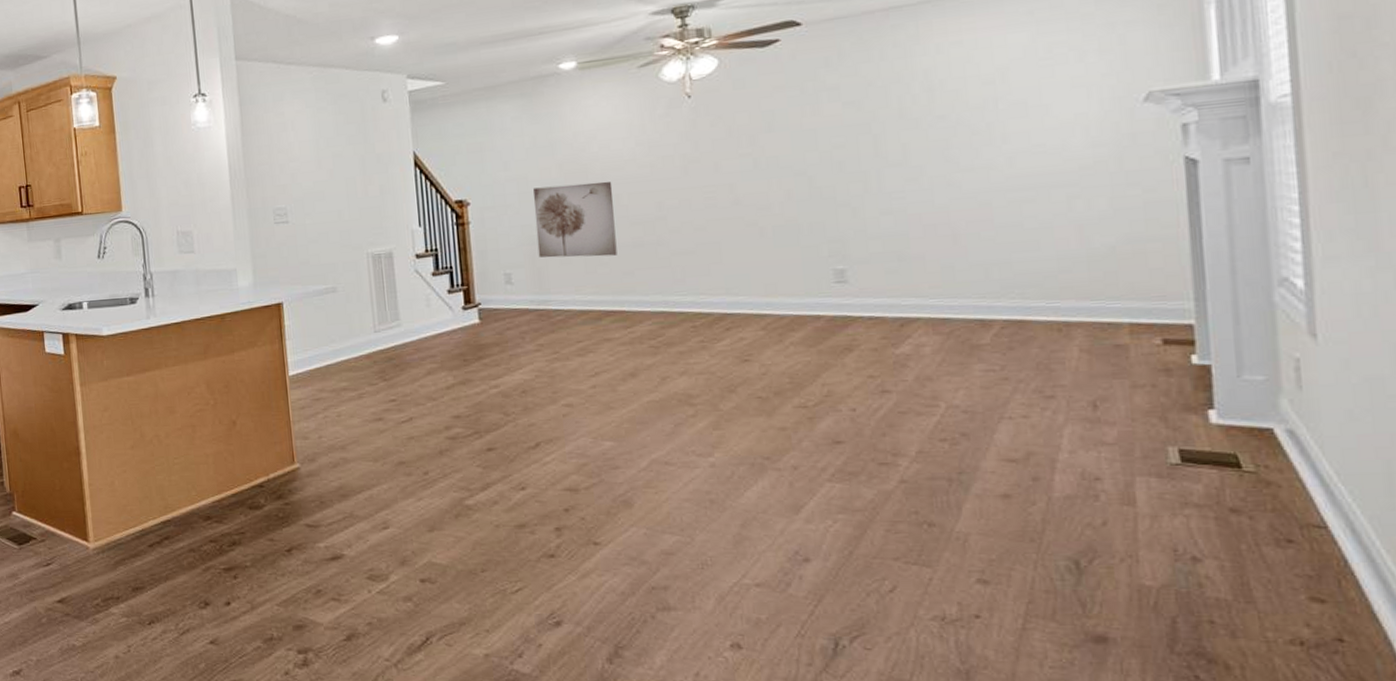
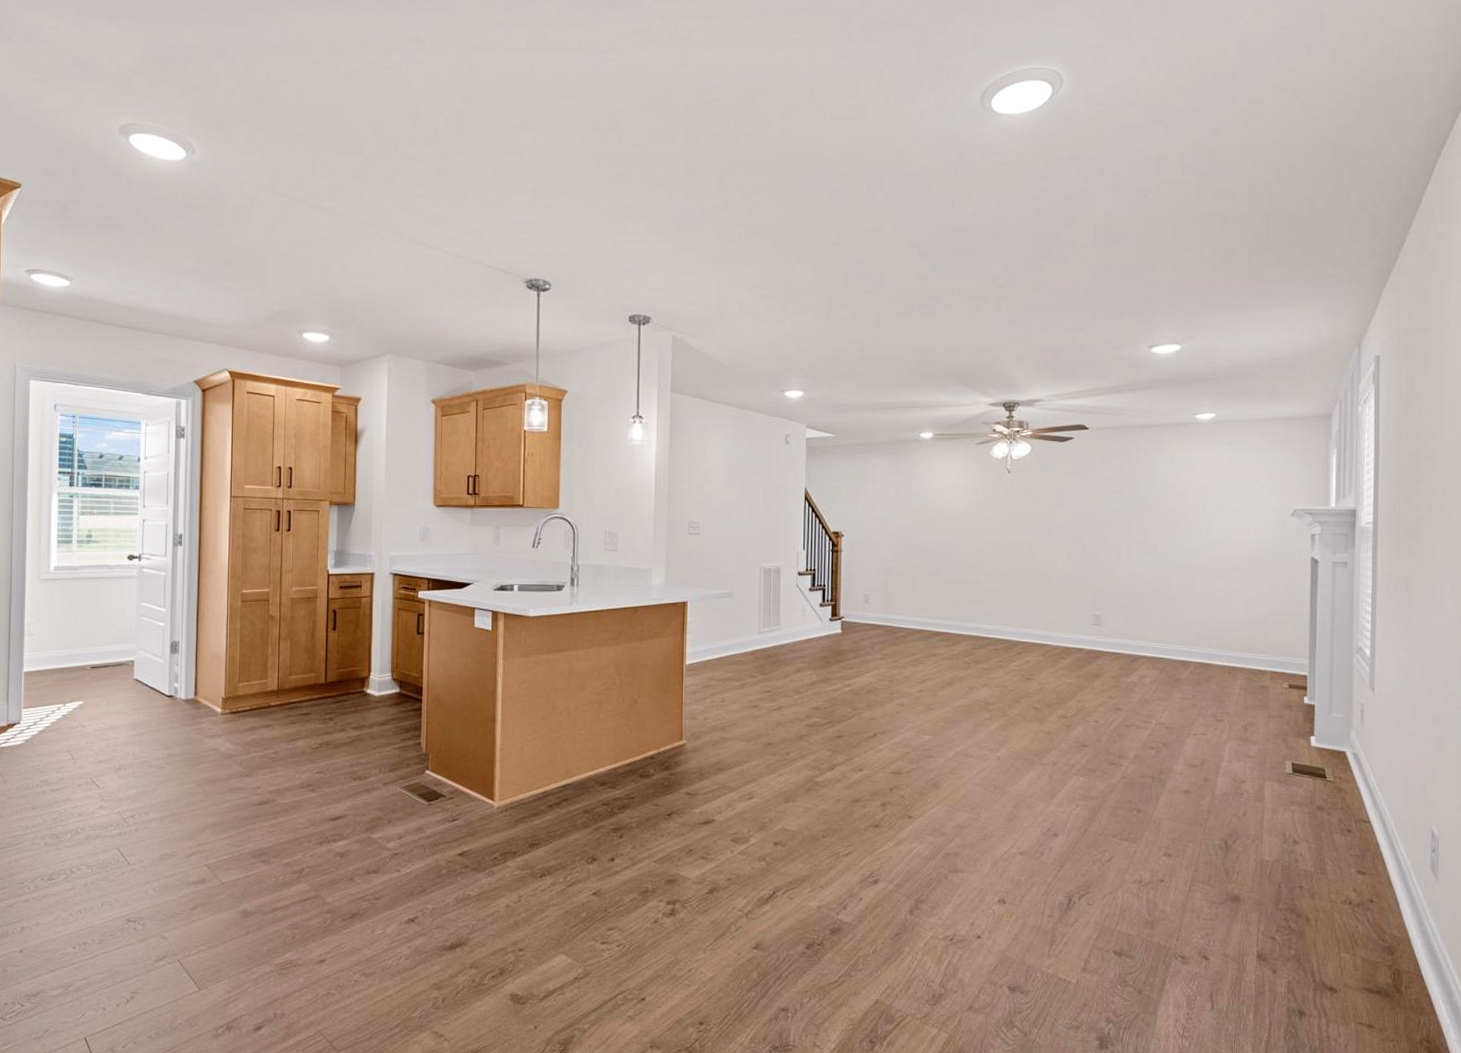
wall art: present [533,181,617,258] -> none [891,529,949,589]

